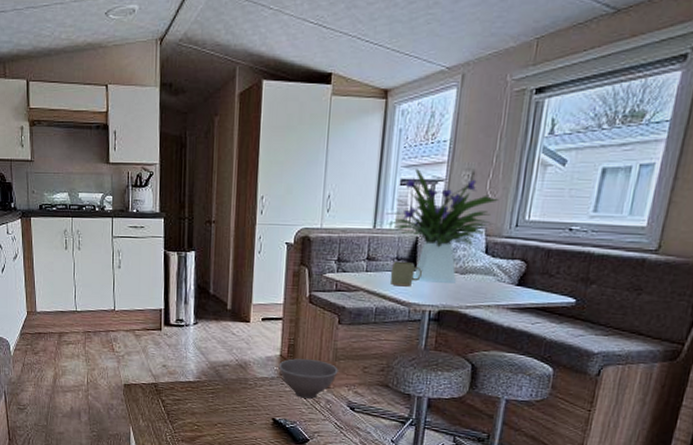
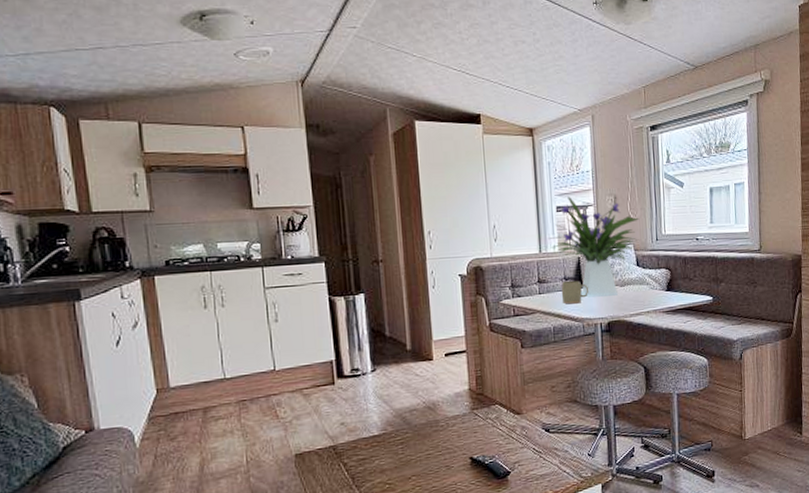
bowl: present [278,358,339,399] -> none [469,387,529,430]

